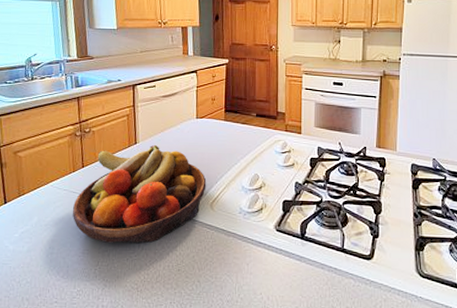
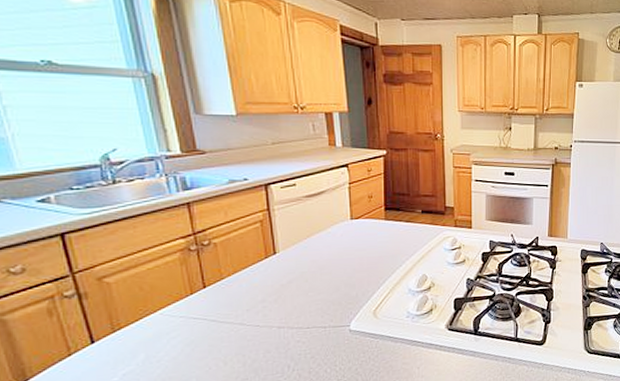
fruit bowl: present [73,144,207,244] -> none [195,252,367,370]

